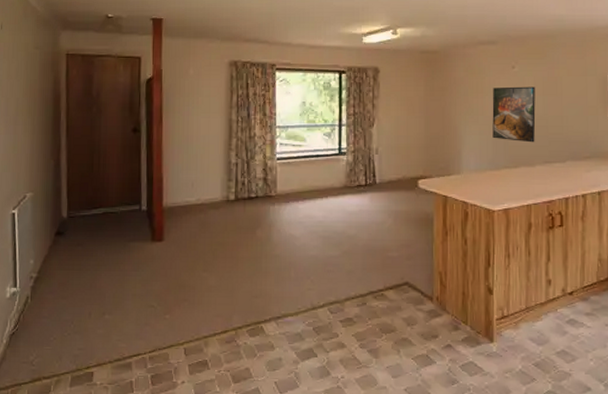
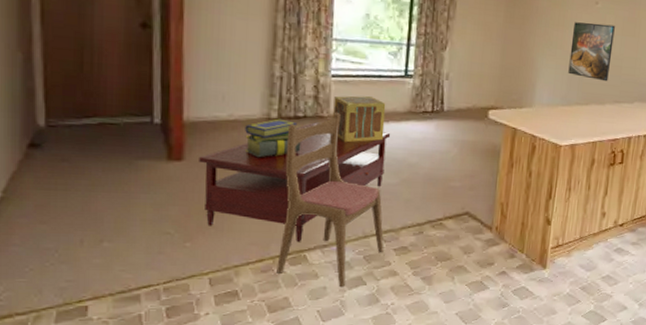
coffee table: none [175,201,330,315] -> present [199,122,391,243]
stack of books: none [210,200,255,236] -> present [245,118,301,158]
dining chair: none [239,191,331,359] -> present [276,112,384,288]
decorative box: none [280,175,324,219] -> present [333,96,386,143]

